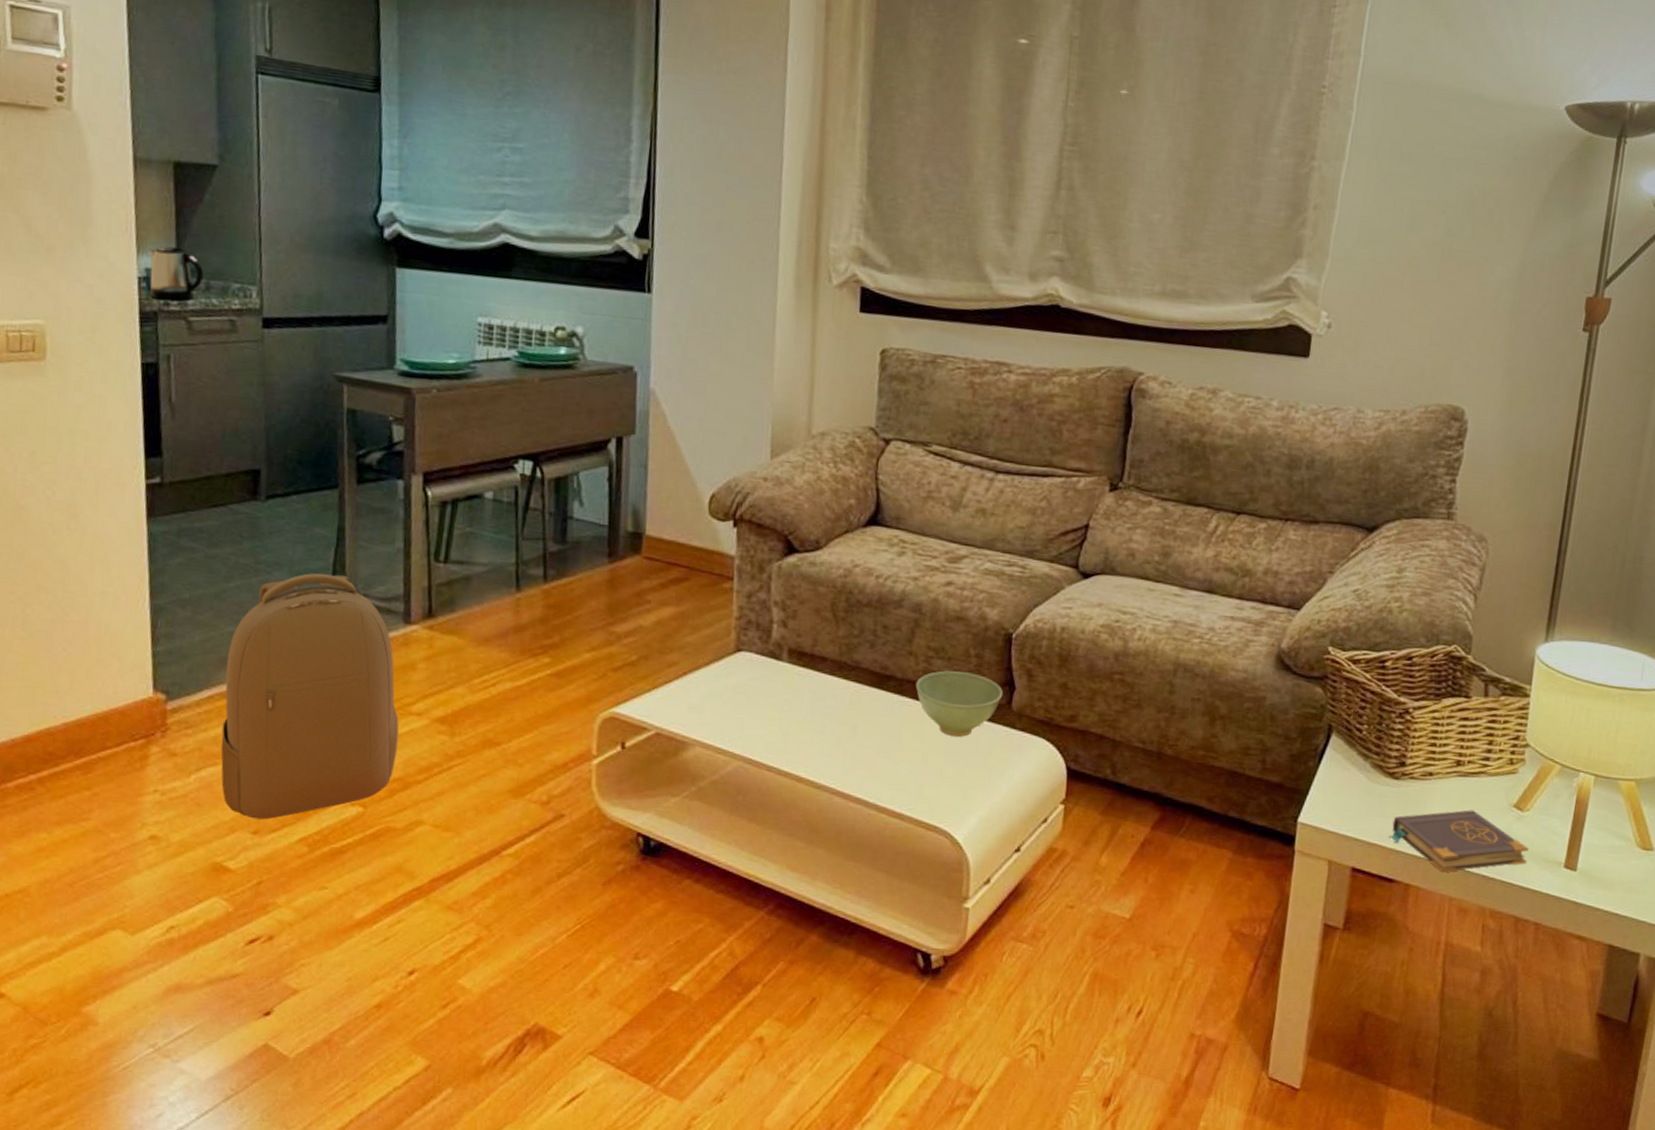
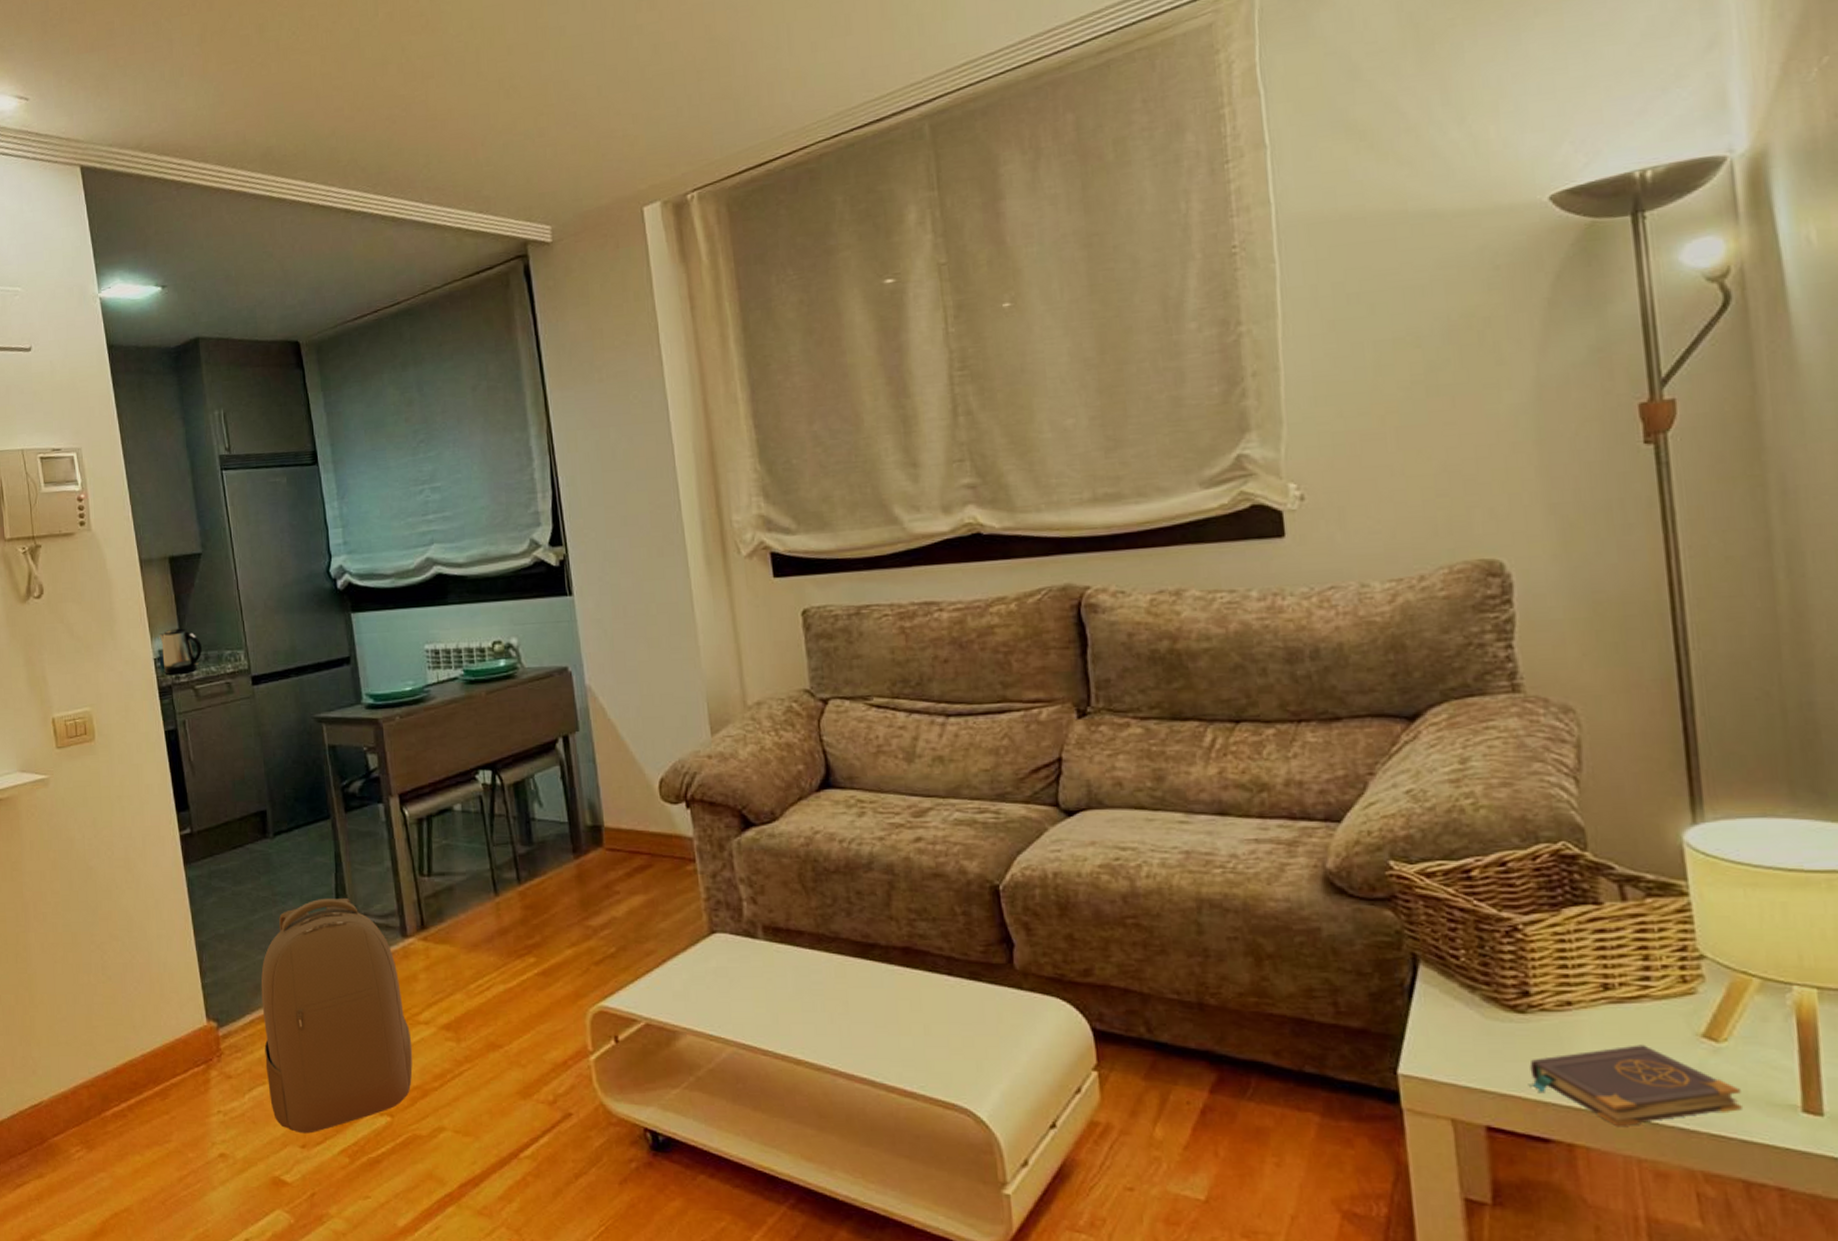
bowl: present [915,670,1004,737] -> none [902,932,1002,1003]

